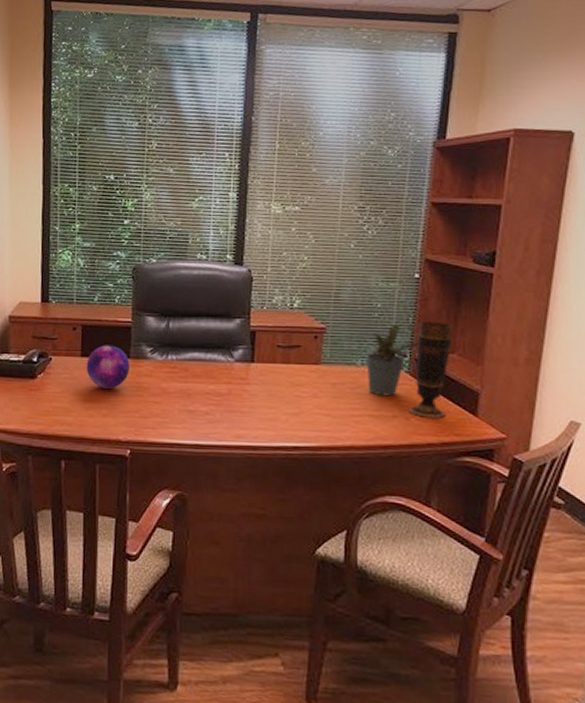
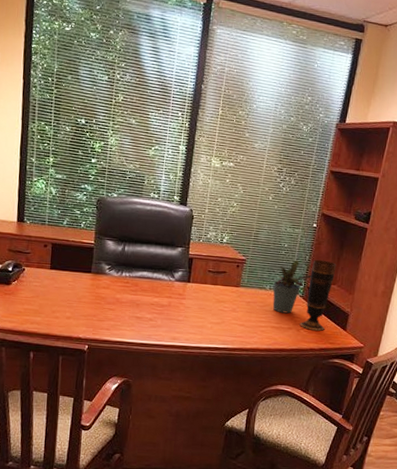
decorative orb: present [86,345,130,388] -> none [54,261,91,296]

